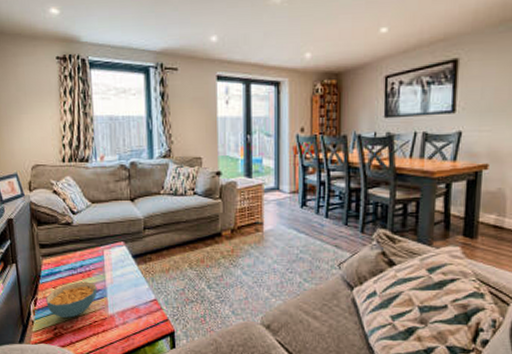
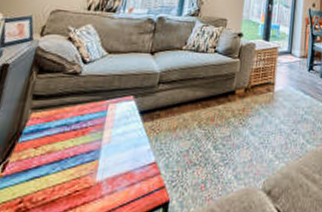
cereal bowl: present [46,281,97,318] -> none [18,140,90,187]

